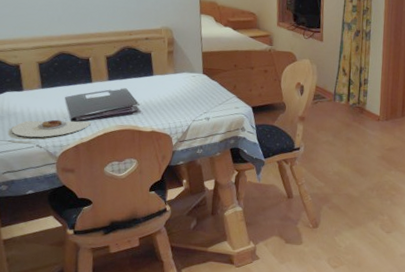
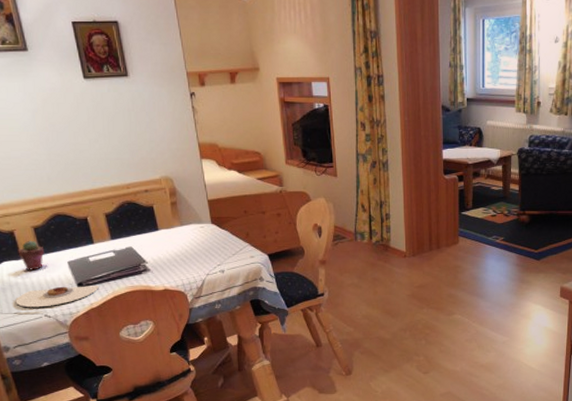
potted succulent: none [20,74,46,103] -> present [18,240,45,271]

